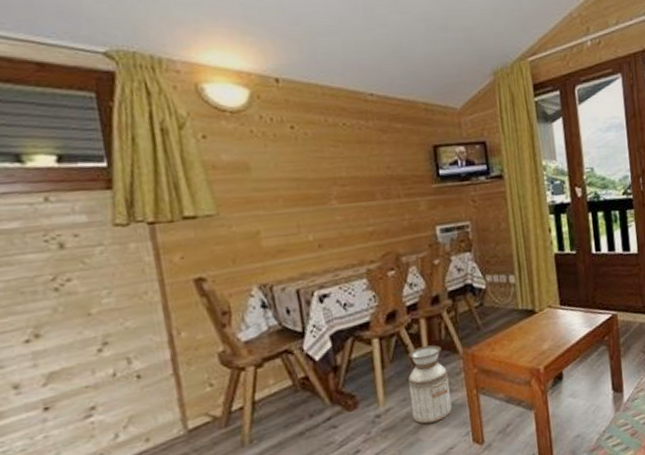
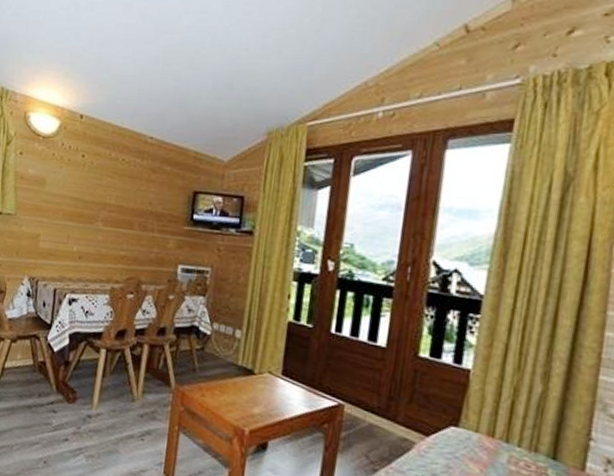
planter: present [408,345,453,424] -> none [116,369,156,442]

